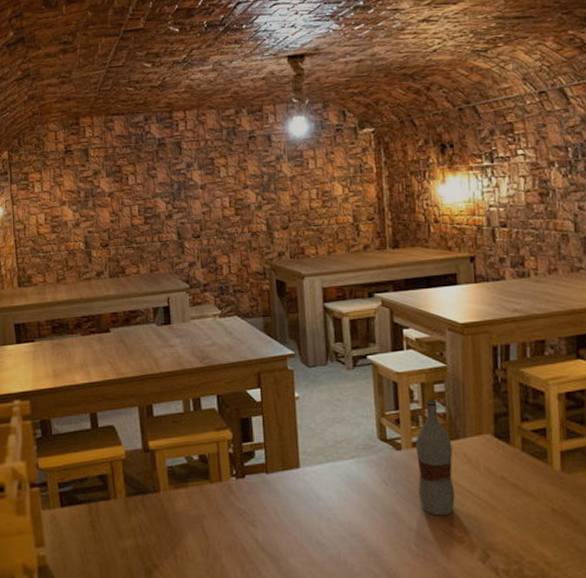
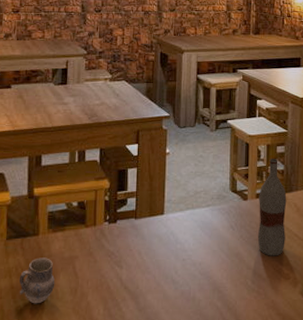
cup: none [144,516,184,566] -> present [19,257,55,304]

